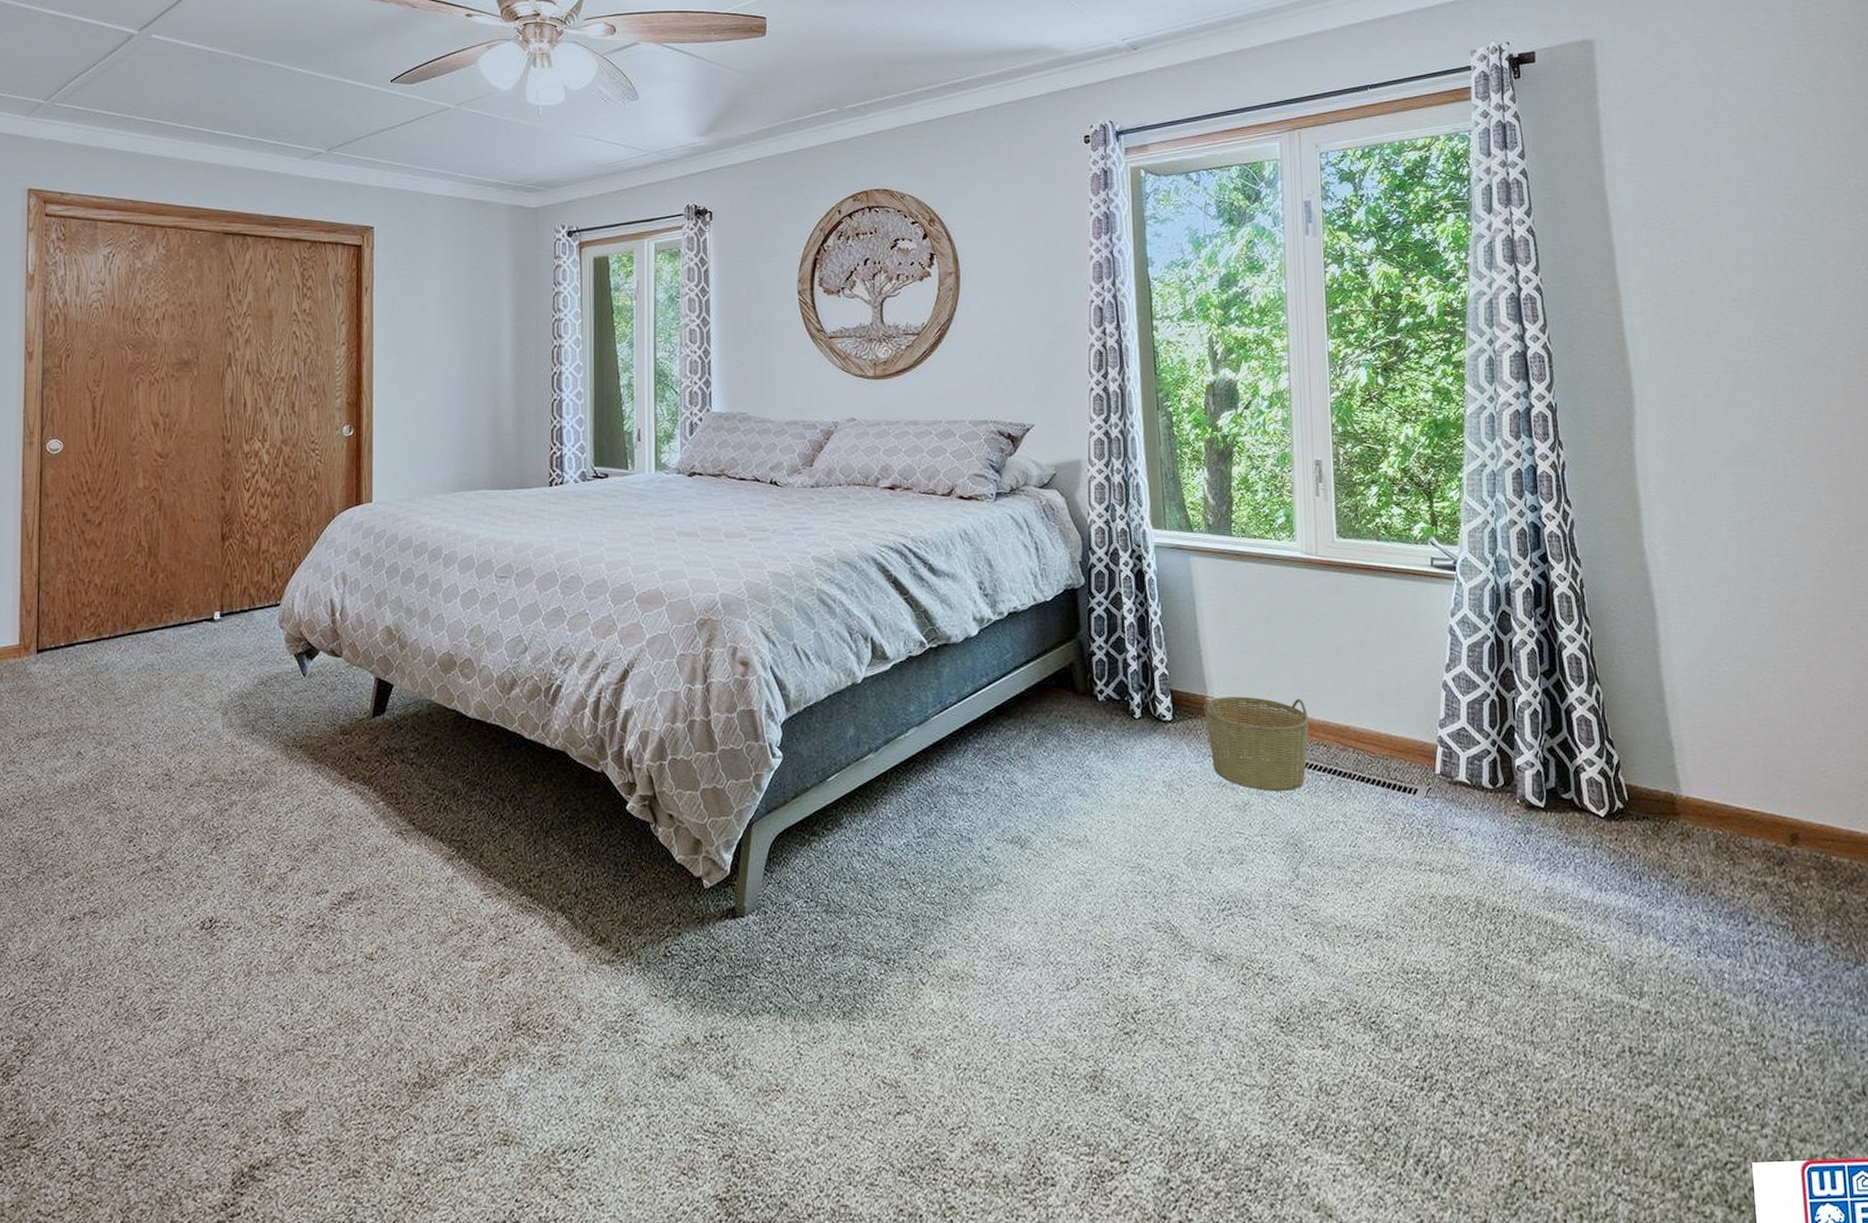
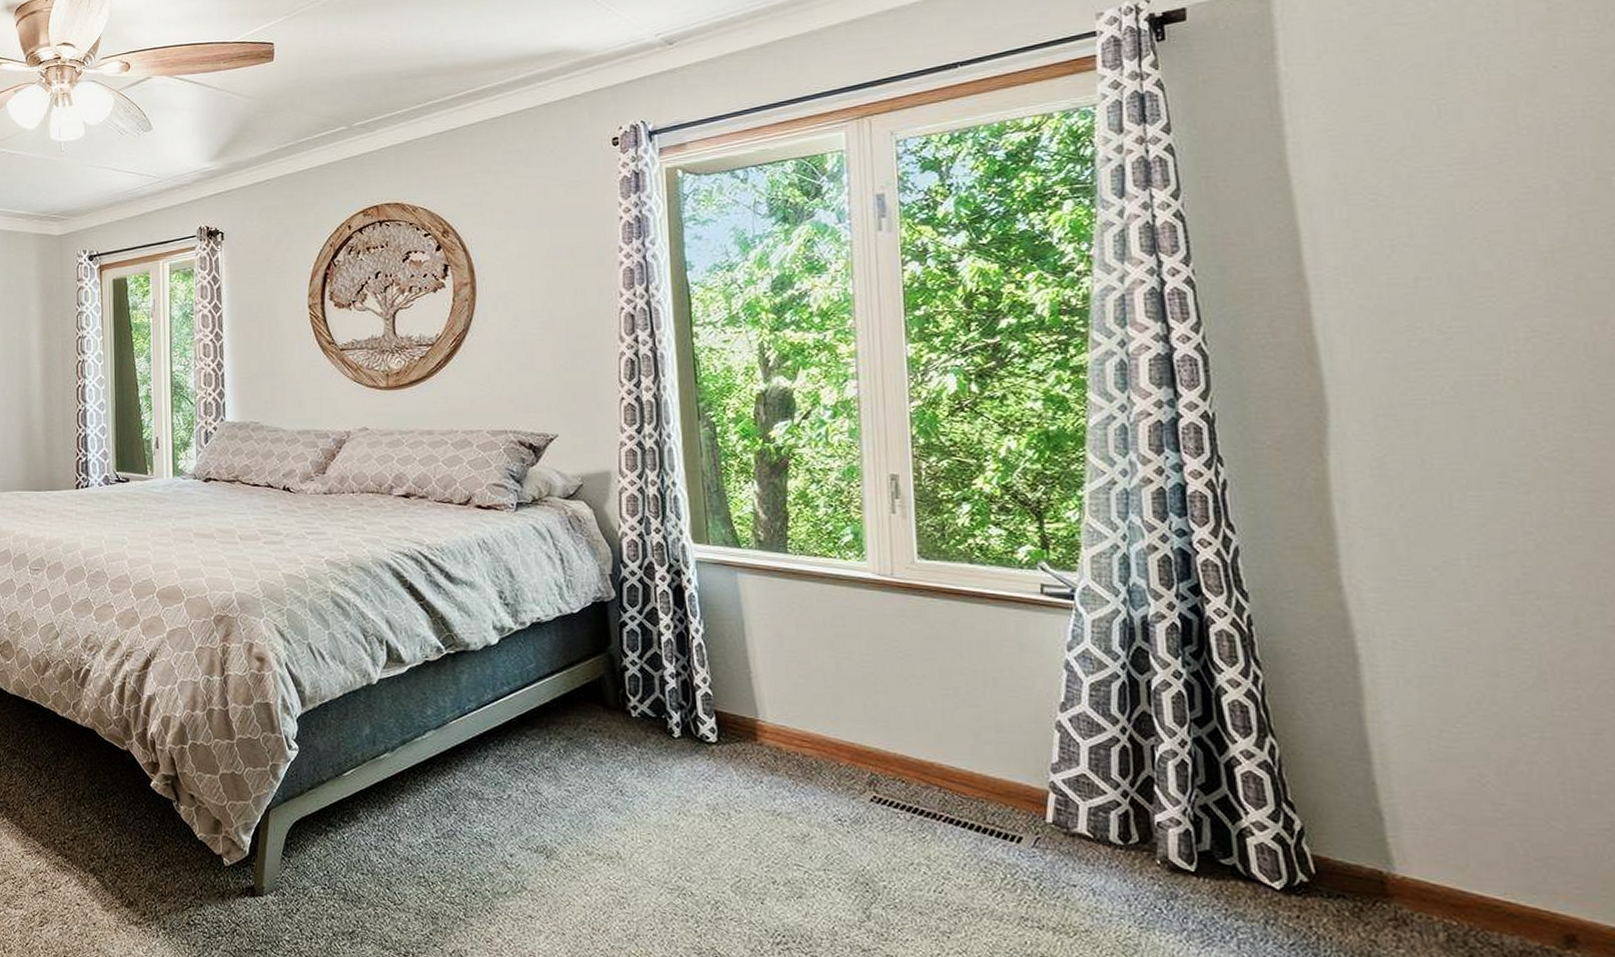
basket: present [1203,696,1310,791] -> none [754,721,884,826]

